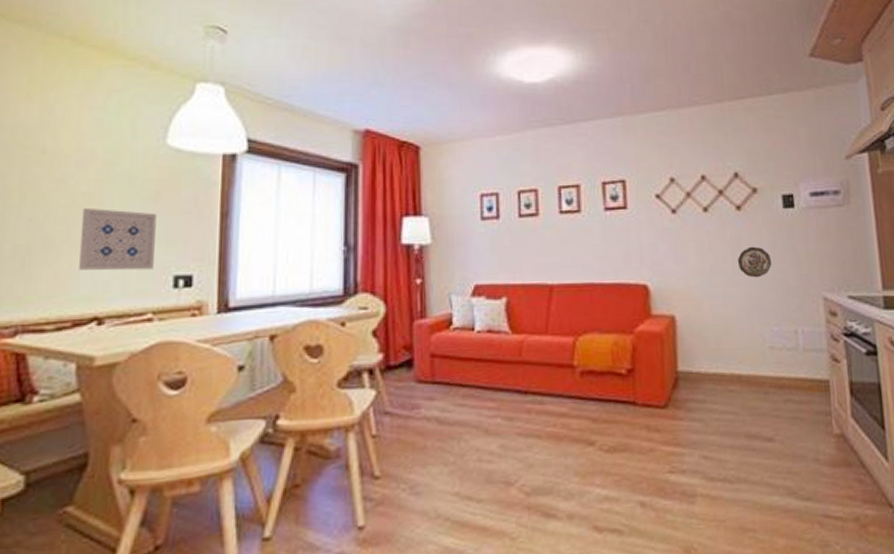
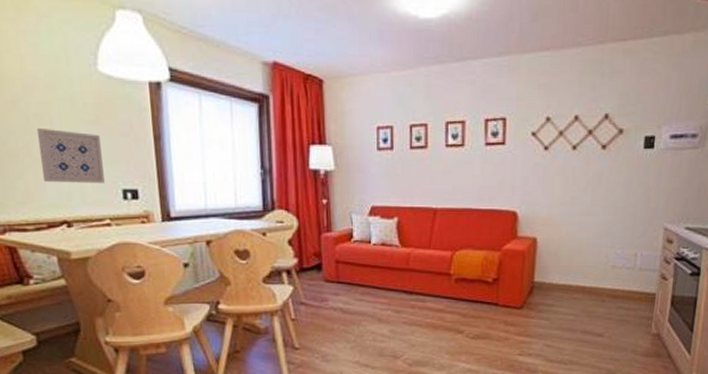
decorative plate: present [737,246,772,278] -> none [595,182,626,209]

